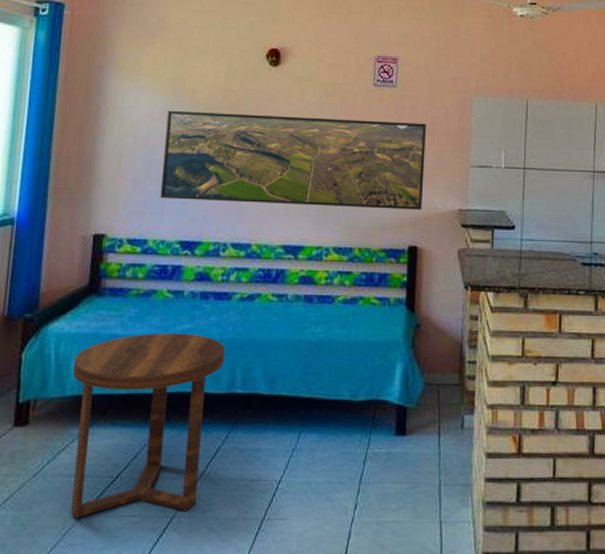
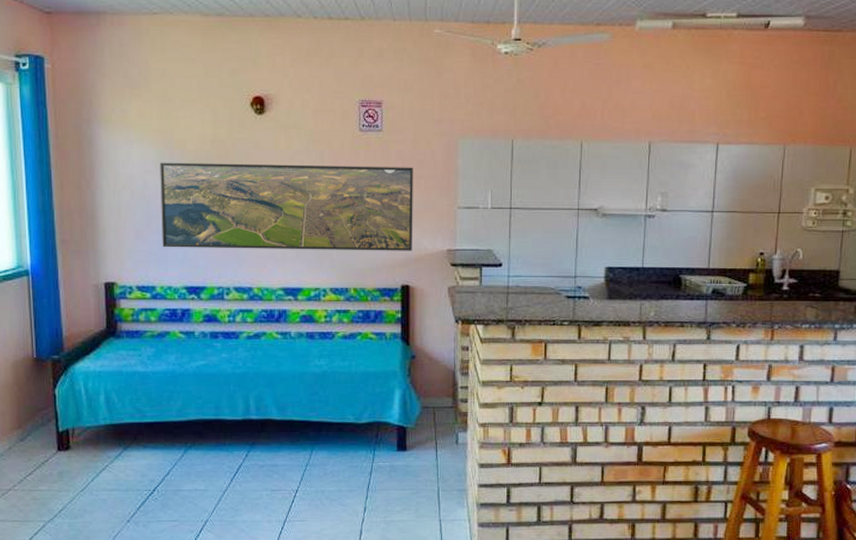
side table: present [71,332,225,519] -> none [102,368,238,524]

